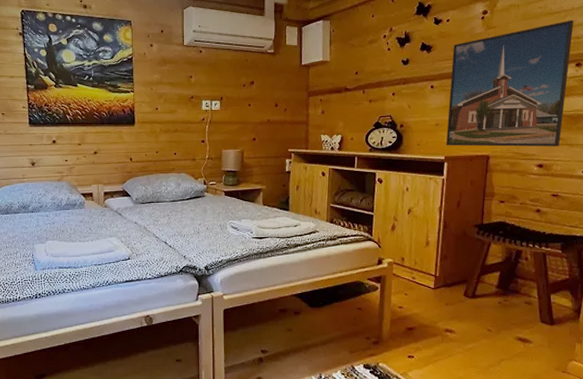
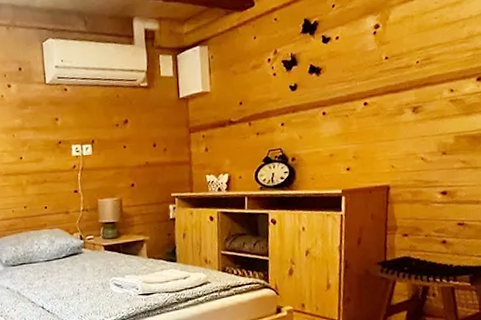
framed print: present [446,20,574,147] -> none [342,29,473,178]

